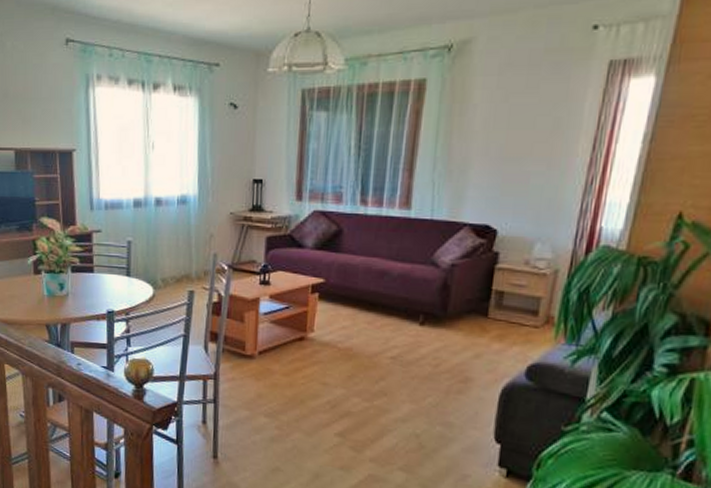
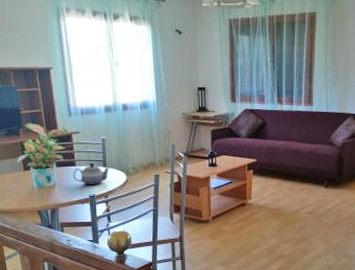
teapot: none [89,269,133,298] -> present [72,162,109,185]

